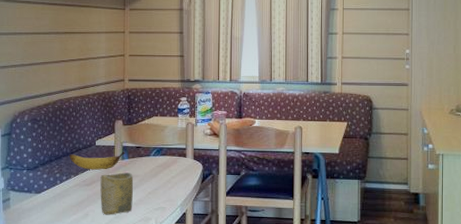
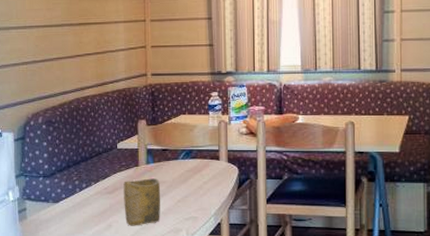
banana: present [68,151,125,170] -> none [87,154,150,176]

